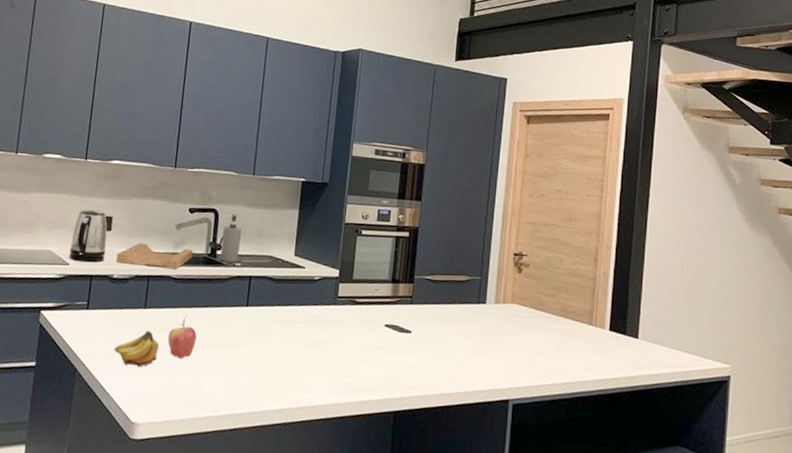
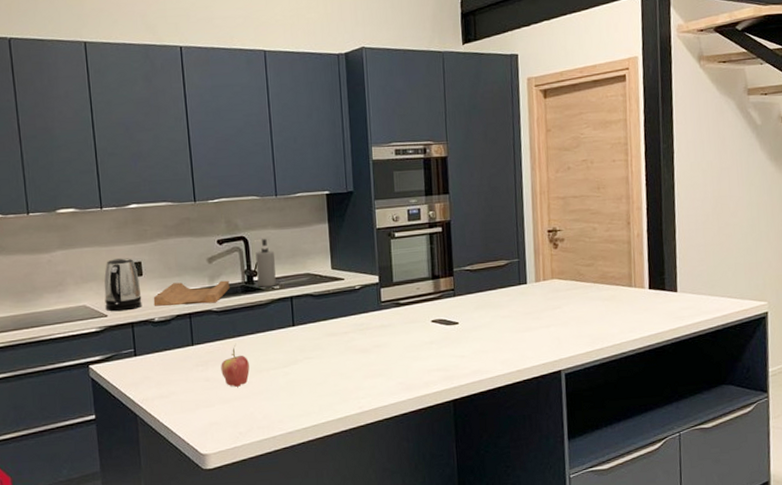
fruit: present [113,330,160,366] -> none [169,365,215,402]

